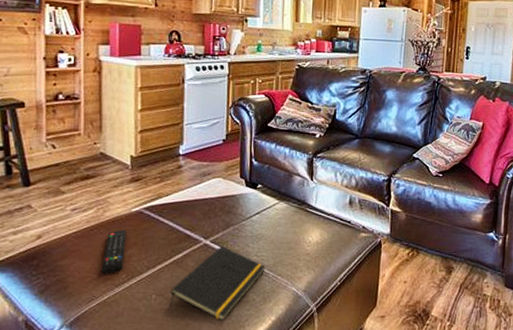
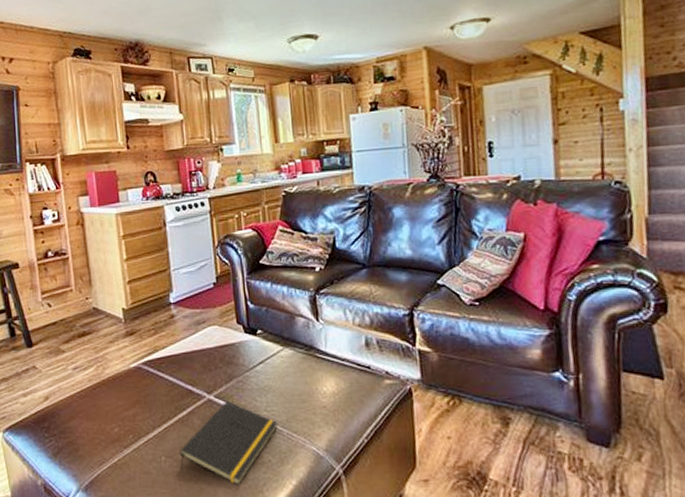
remote control: present [101,230,126,274] -> none [108,387,129,435]

